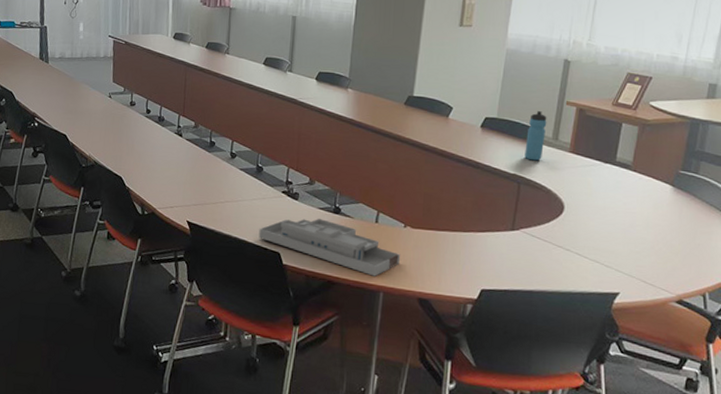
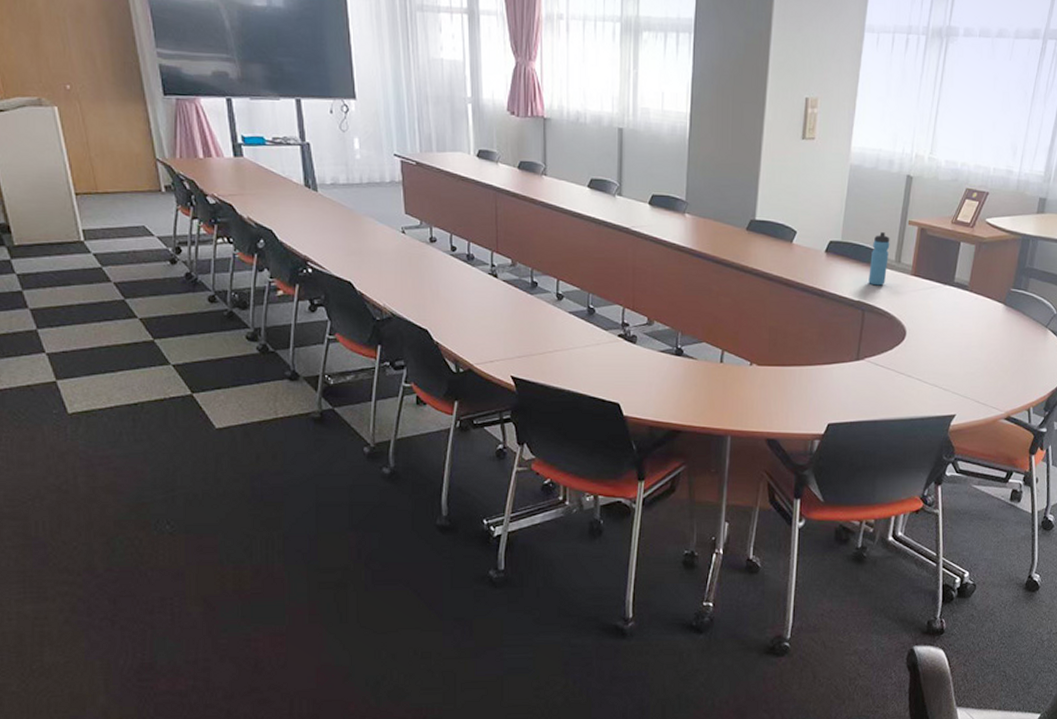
desk organizer: present [258,219,401,277] -> none [595,363,748,420]

